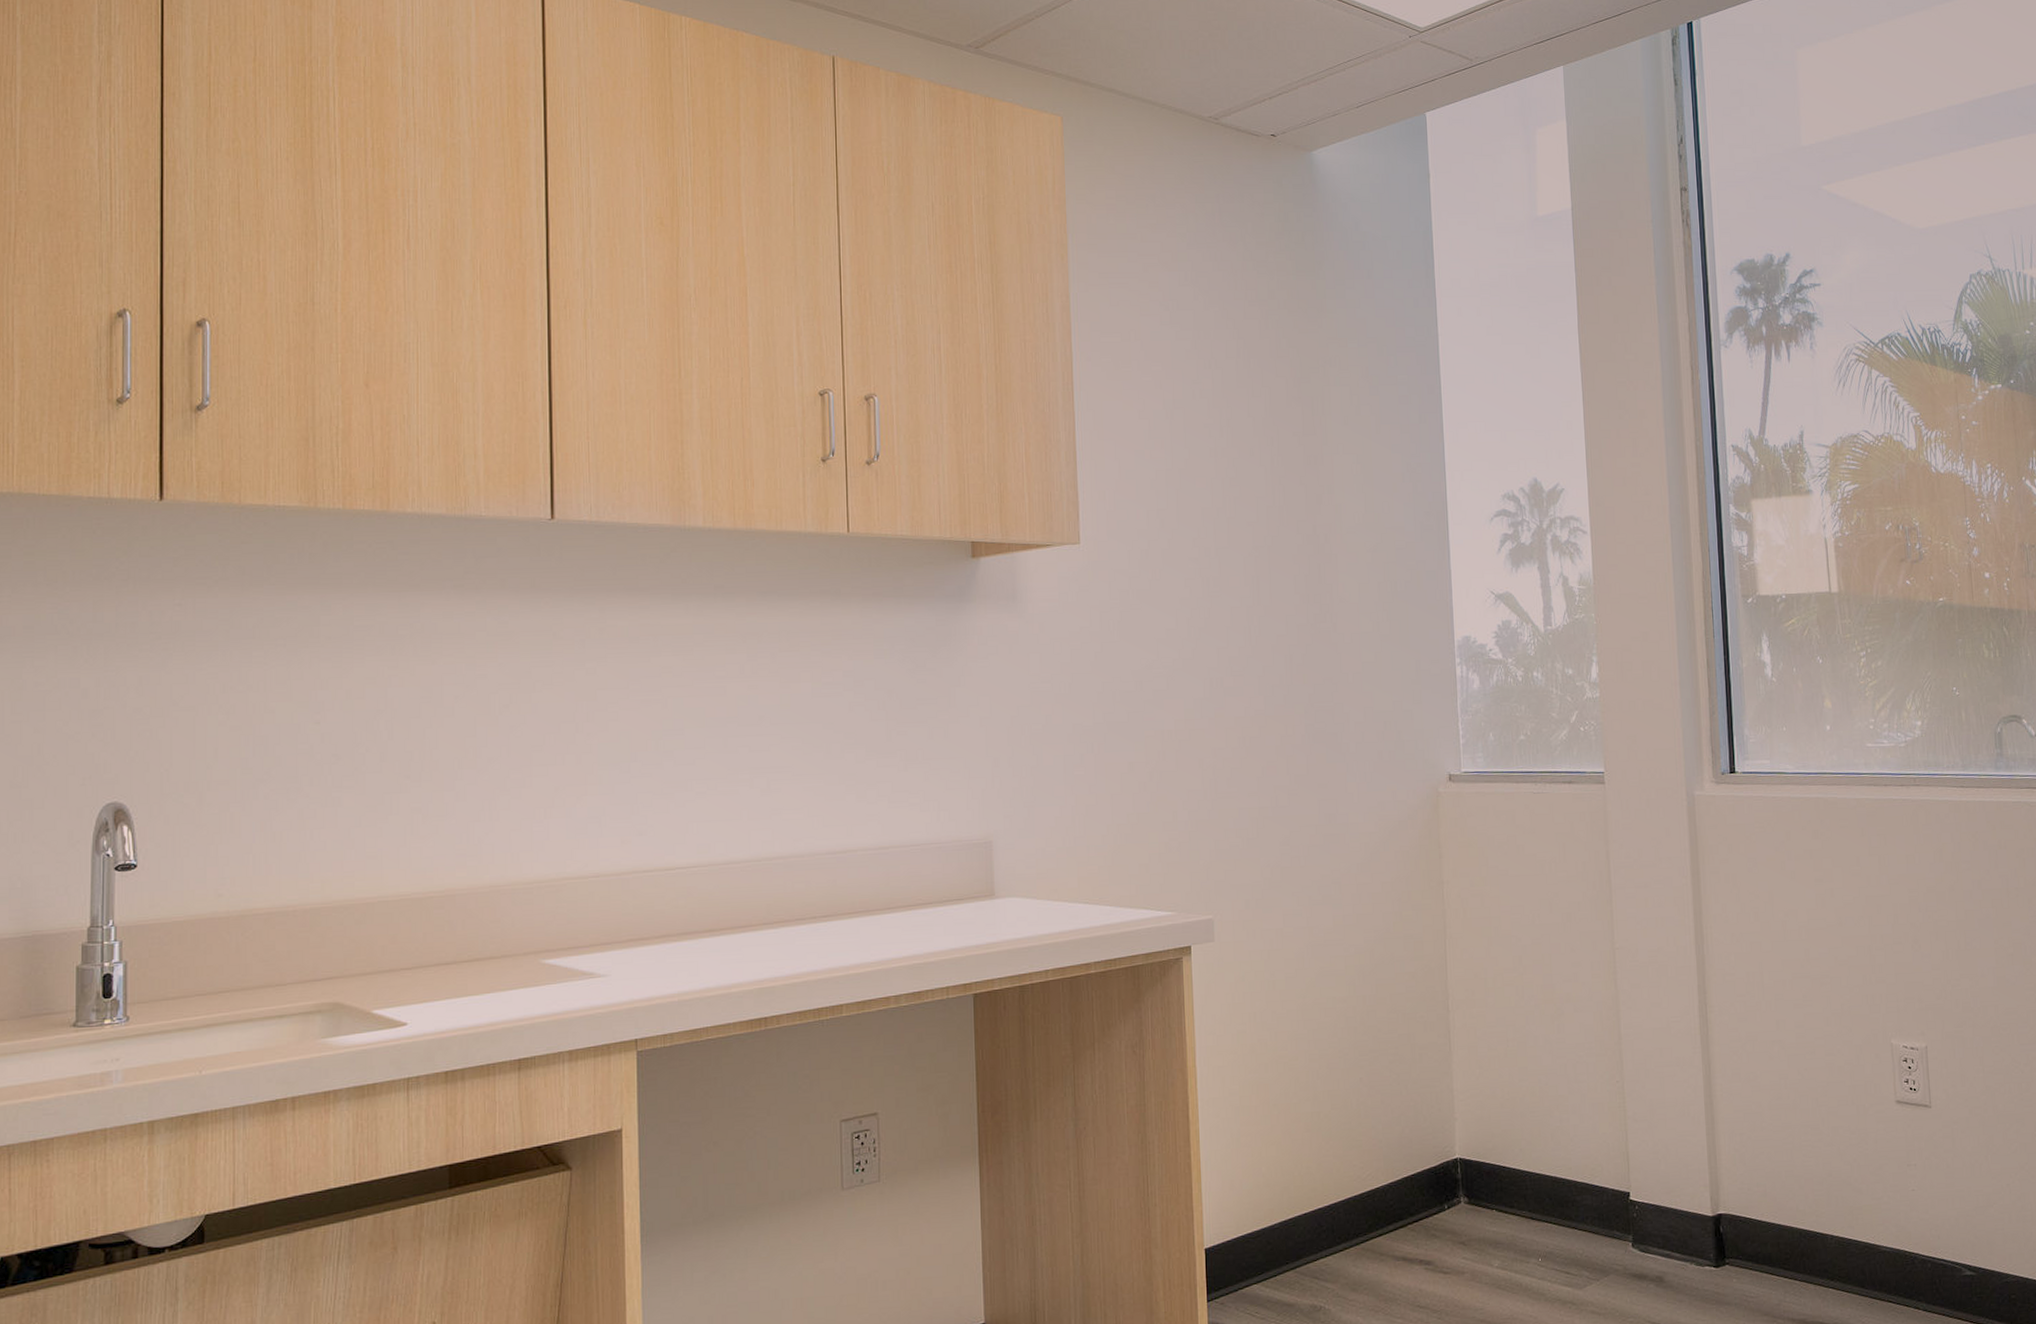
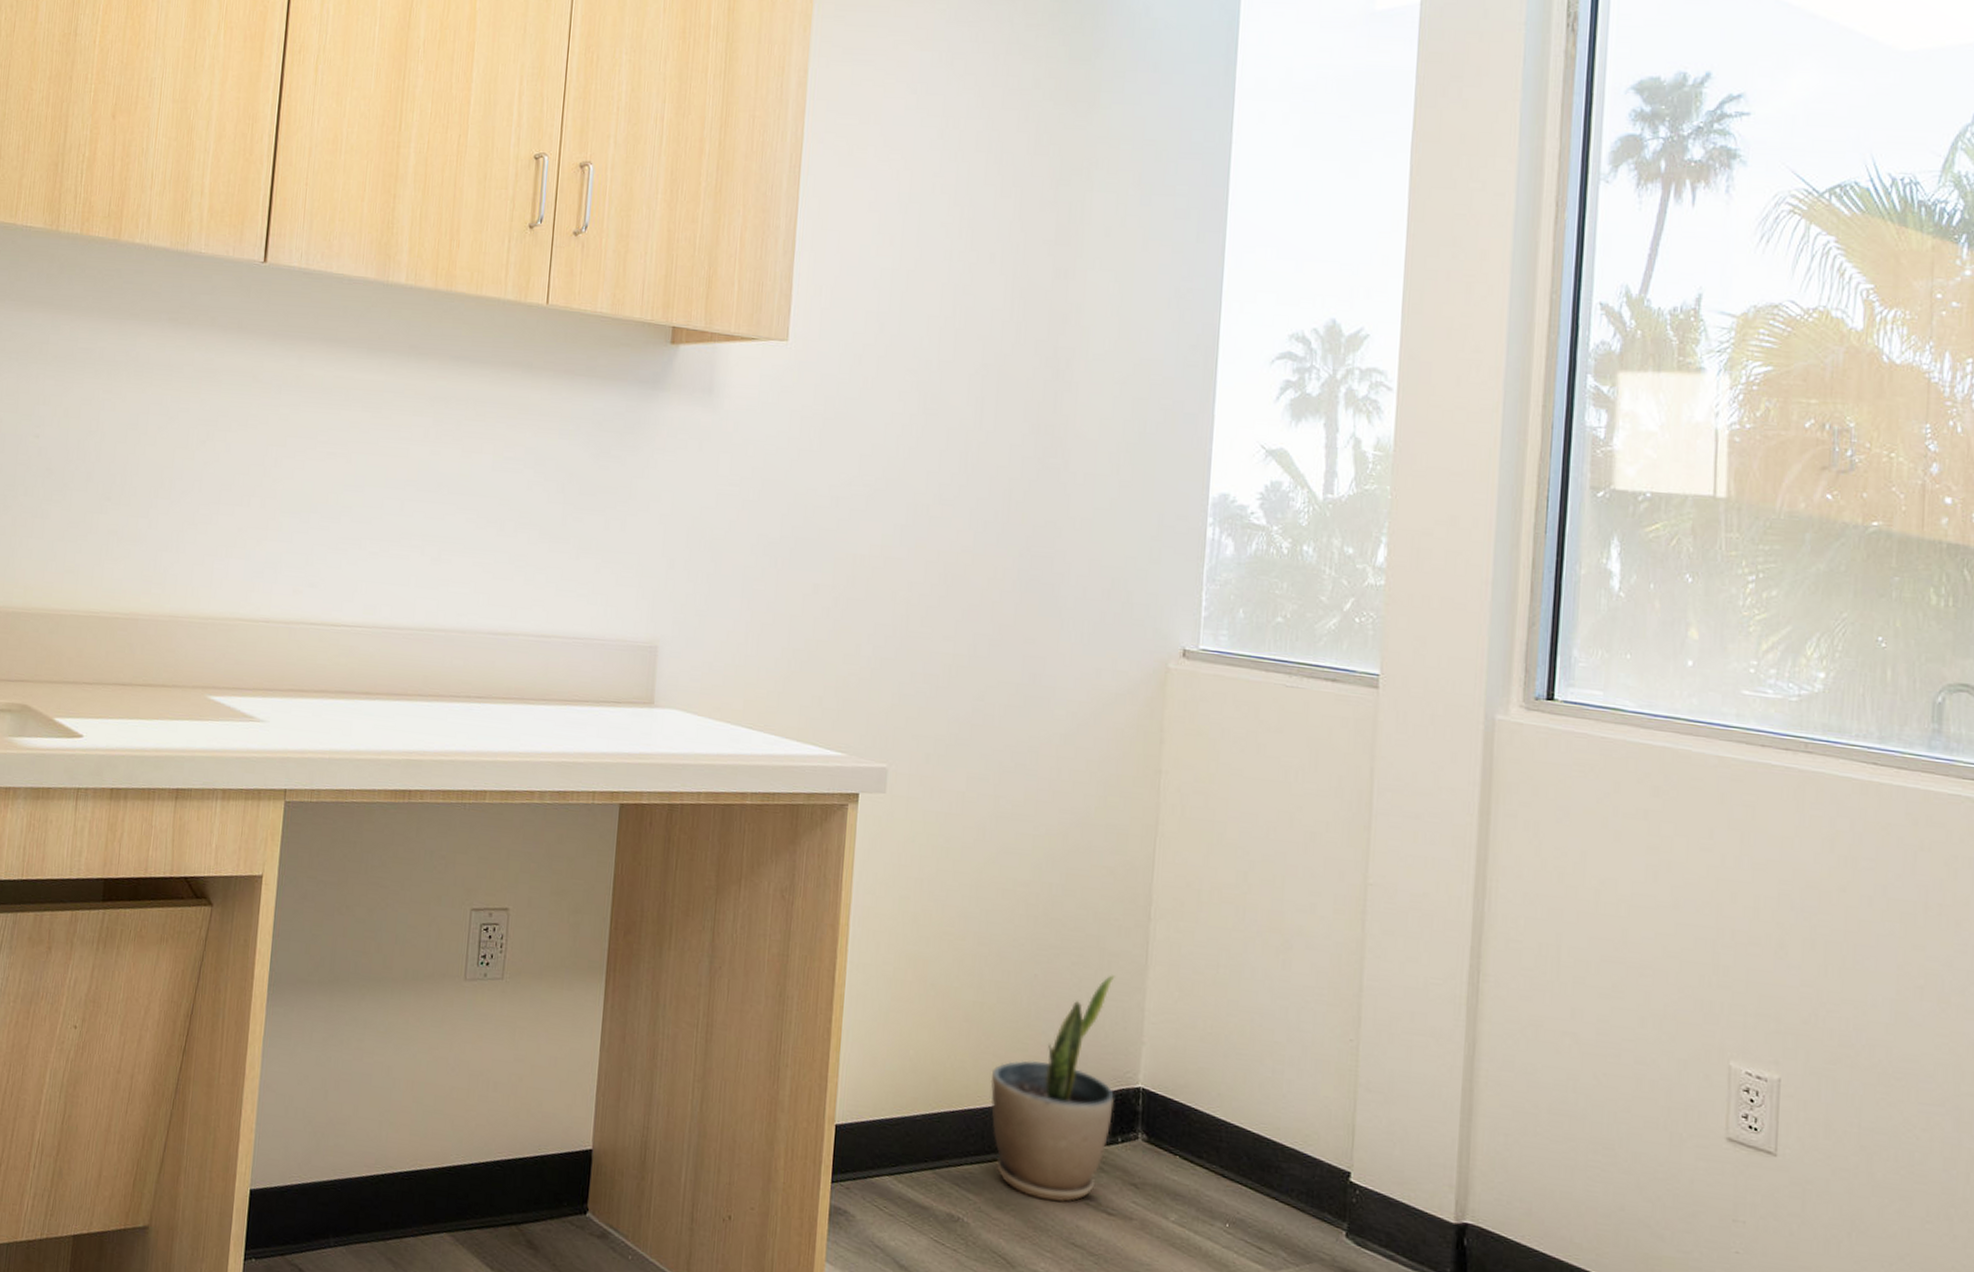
potted plant: none [1333,1065,1438,1274] -> present [990,975,1115,1203]

